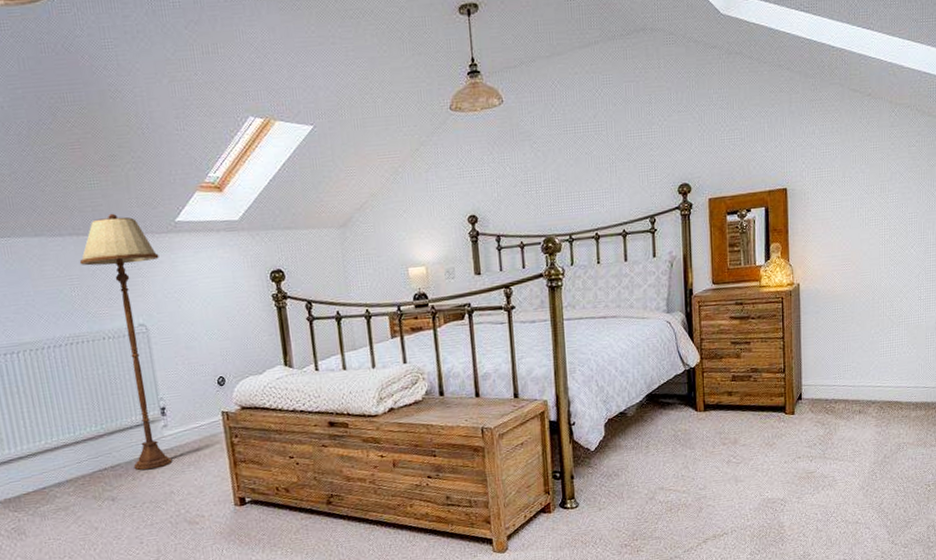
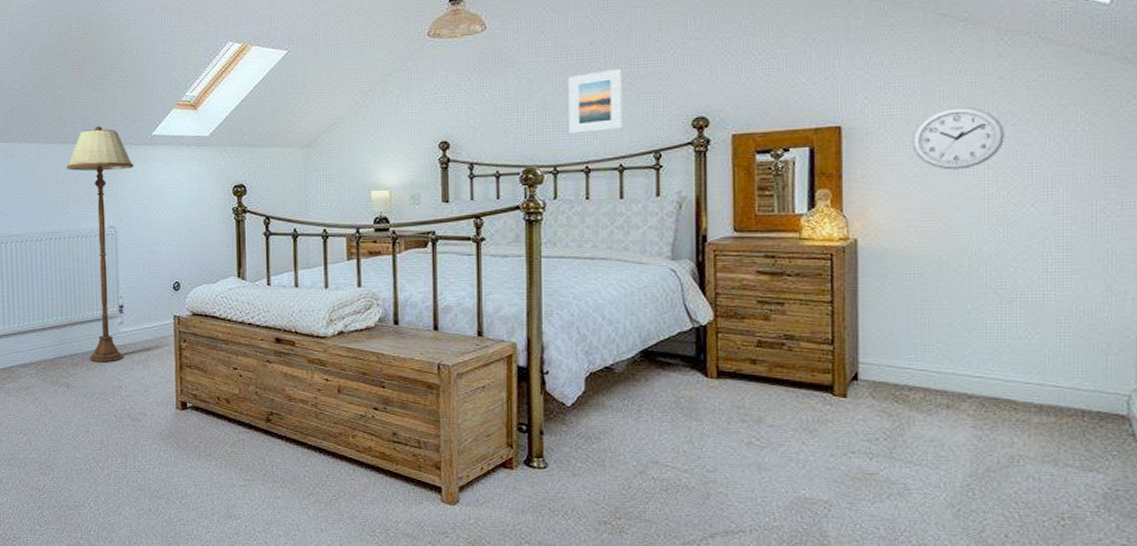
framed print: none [577,140,624,204] -> present [568,68,623,134]
wall clock: none [835,168,895,222] -> present [911,106,1005,170]

